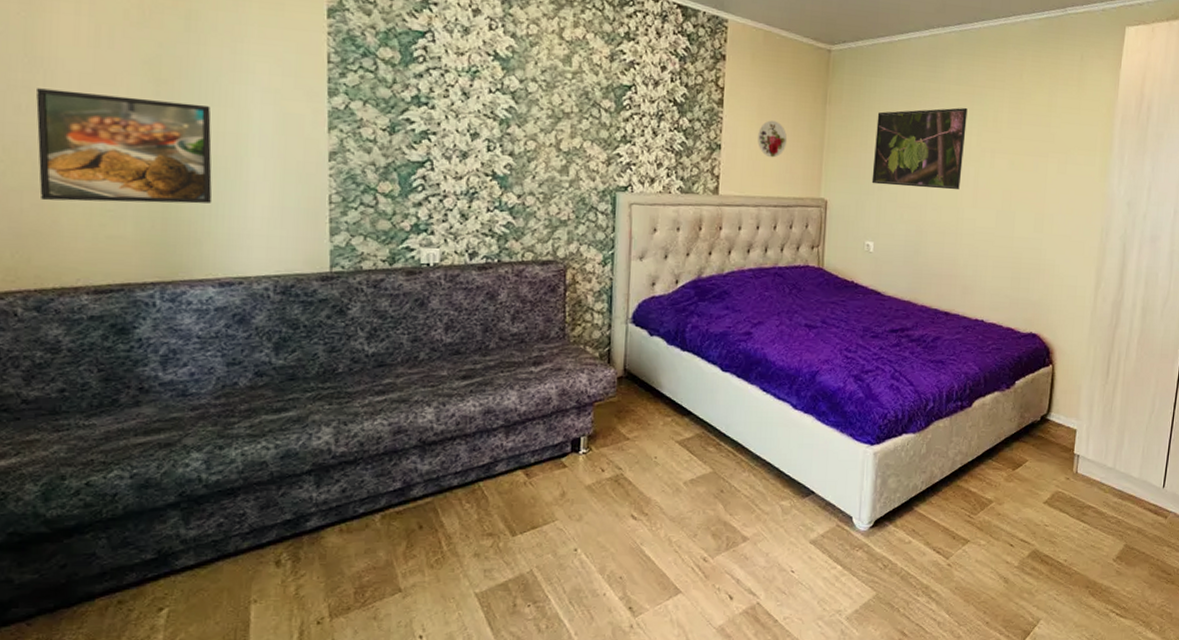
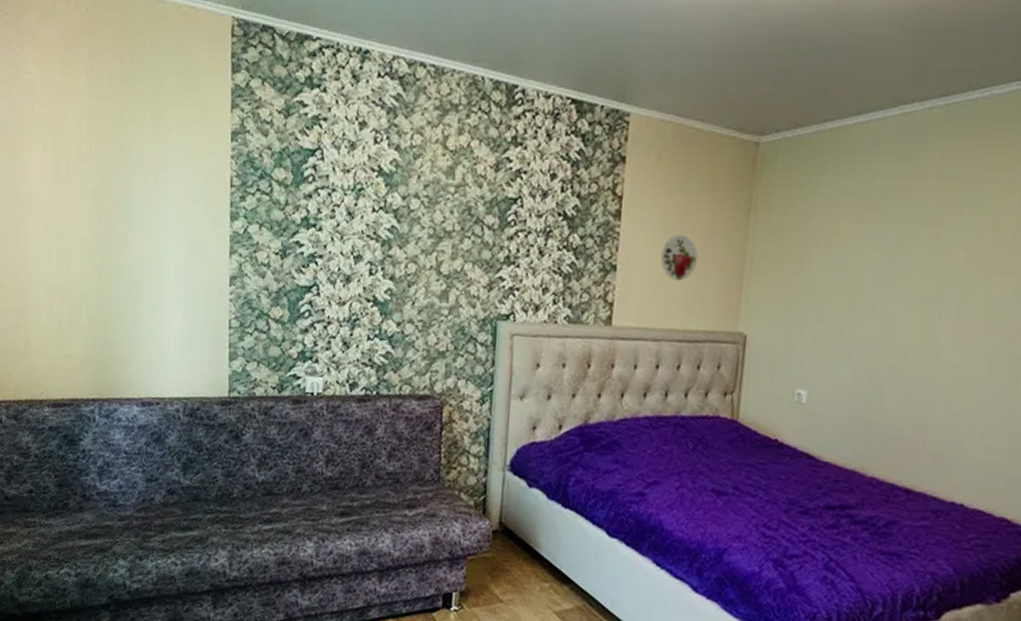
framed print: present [36,88,213,204] -> none [16,221,138,327]
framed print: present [871,107,968,190] -> none [807,210,953,325]

